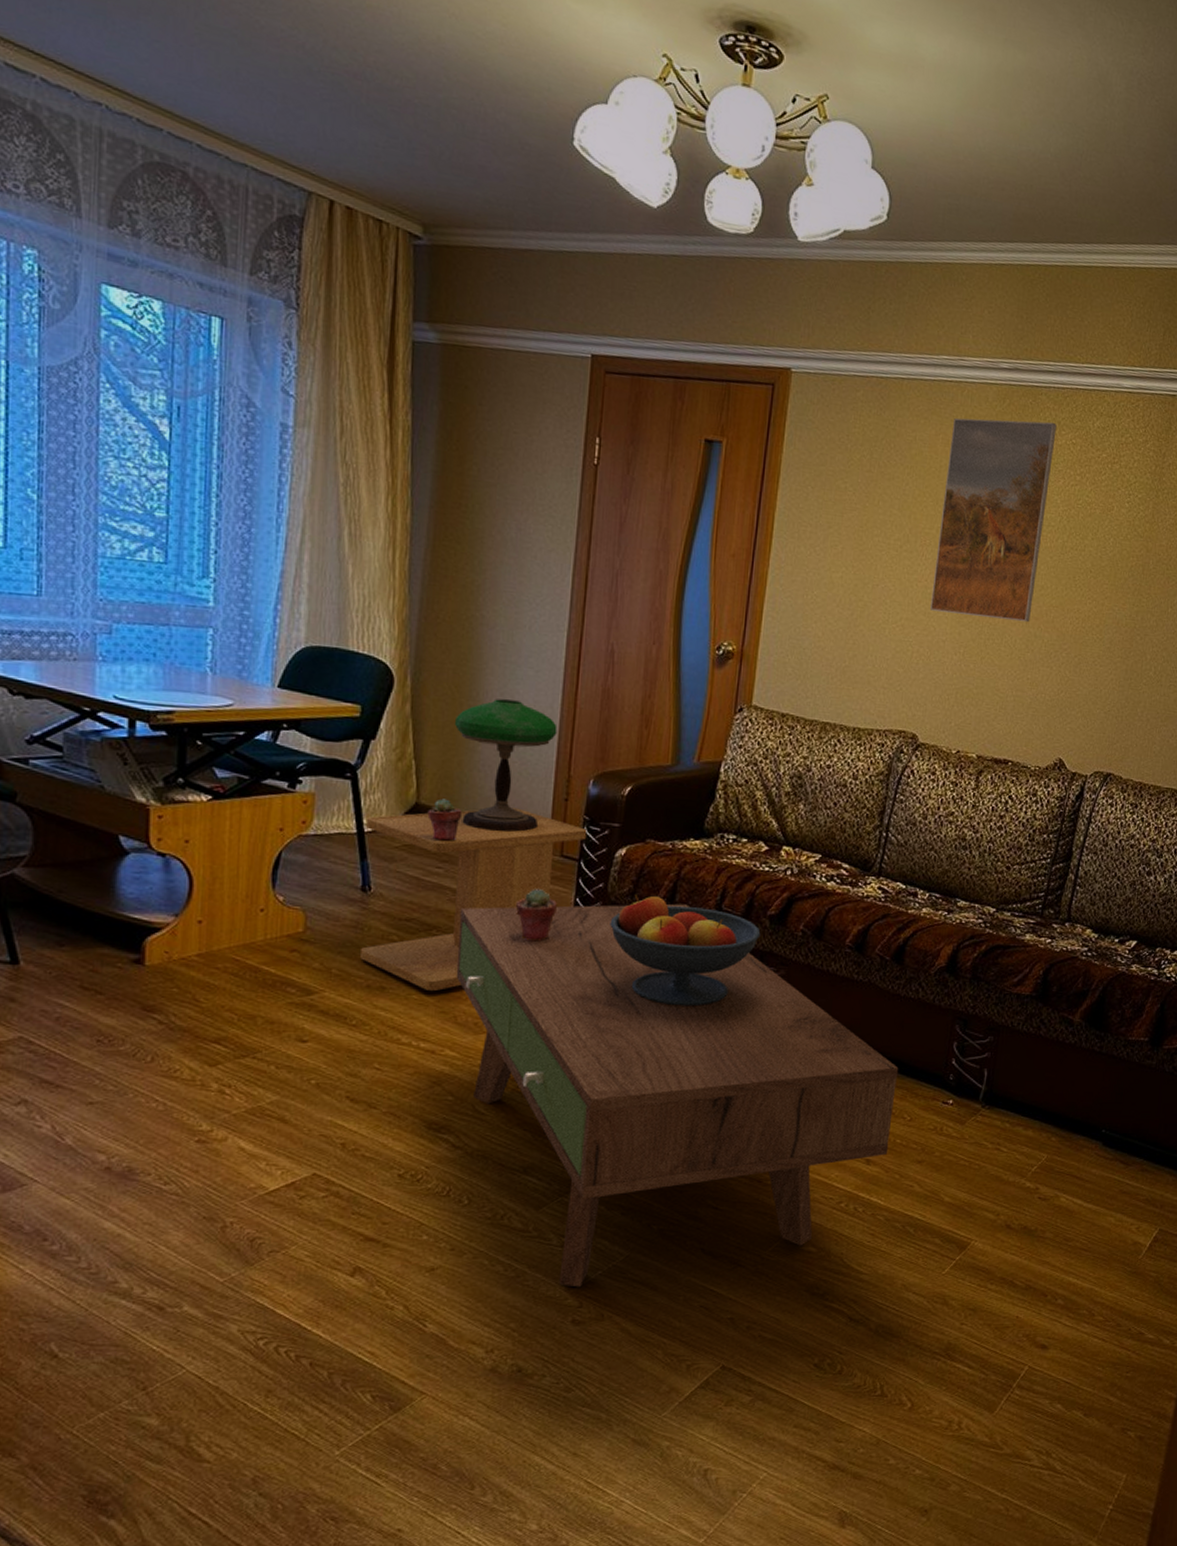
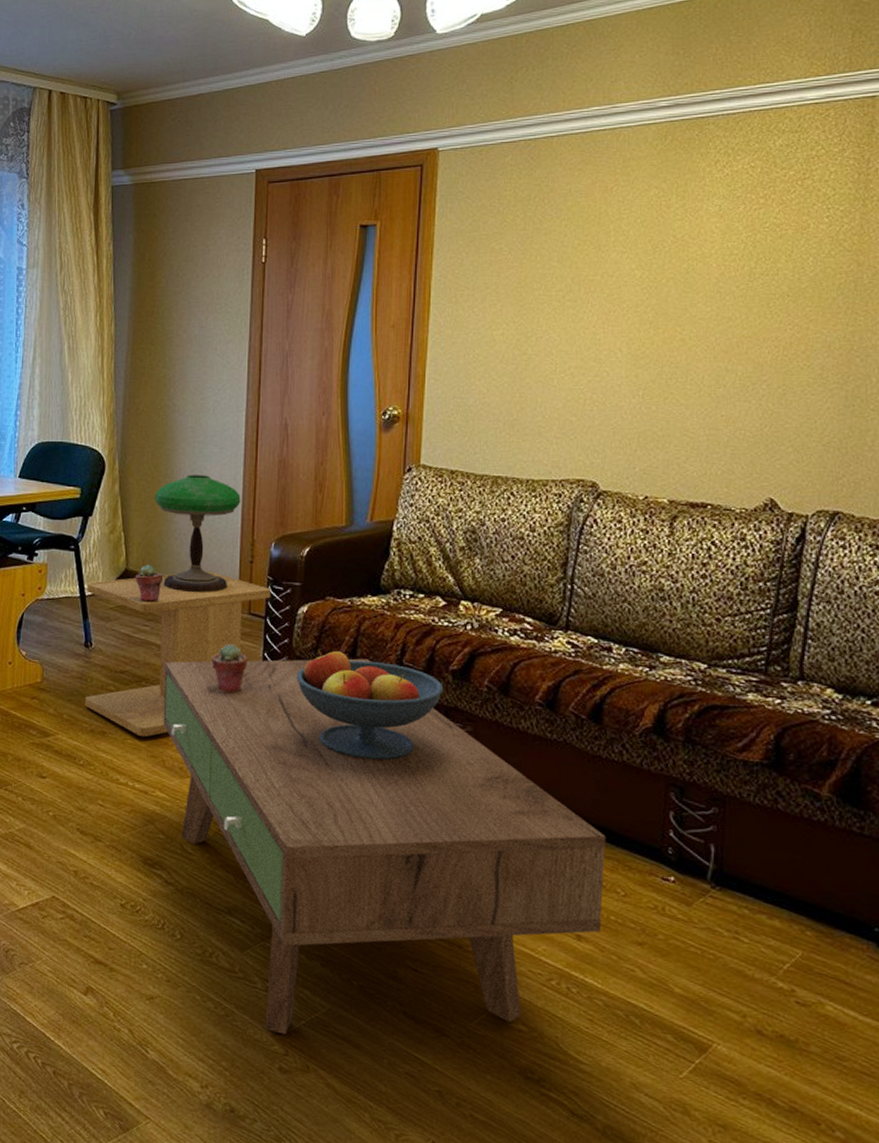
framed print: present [930,418,1057,623] -> none [601,149,730,357]

